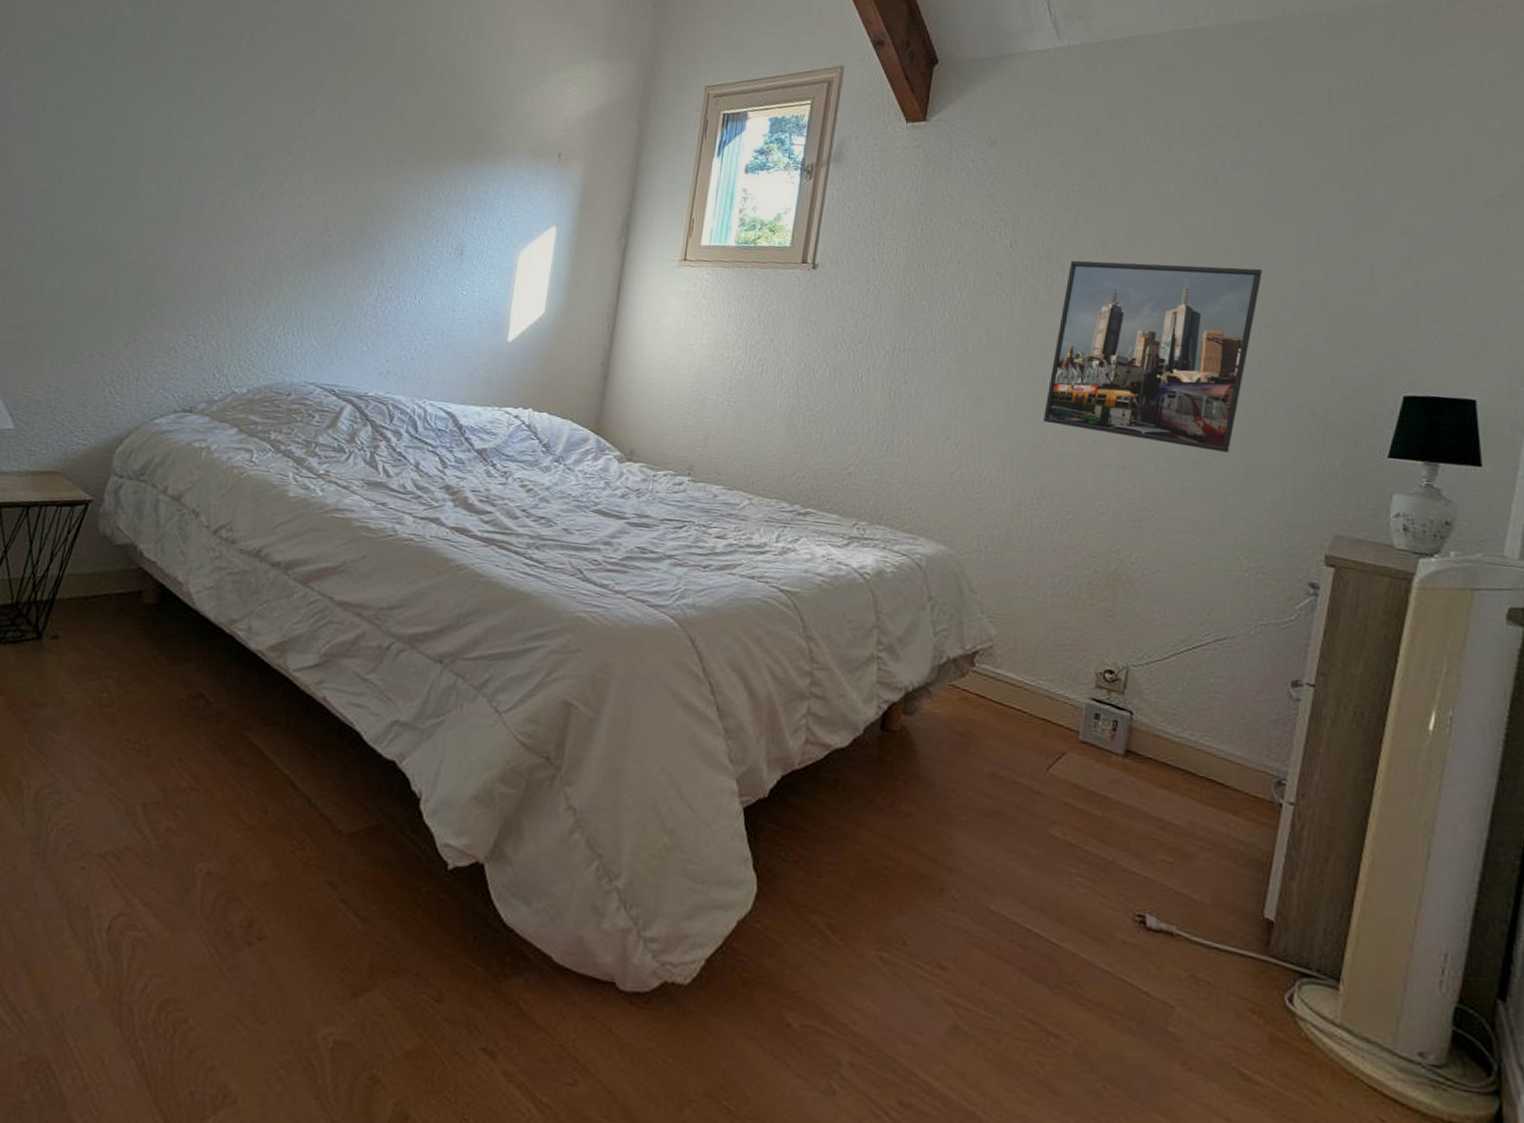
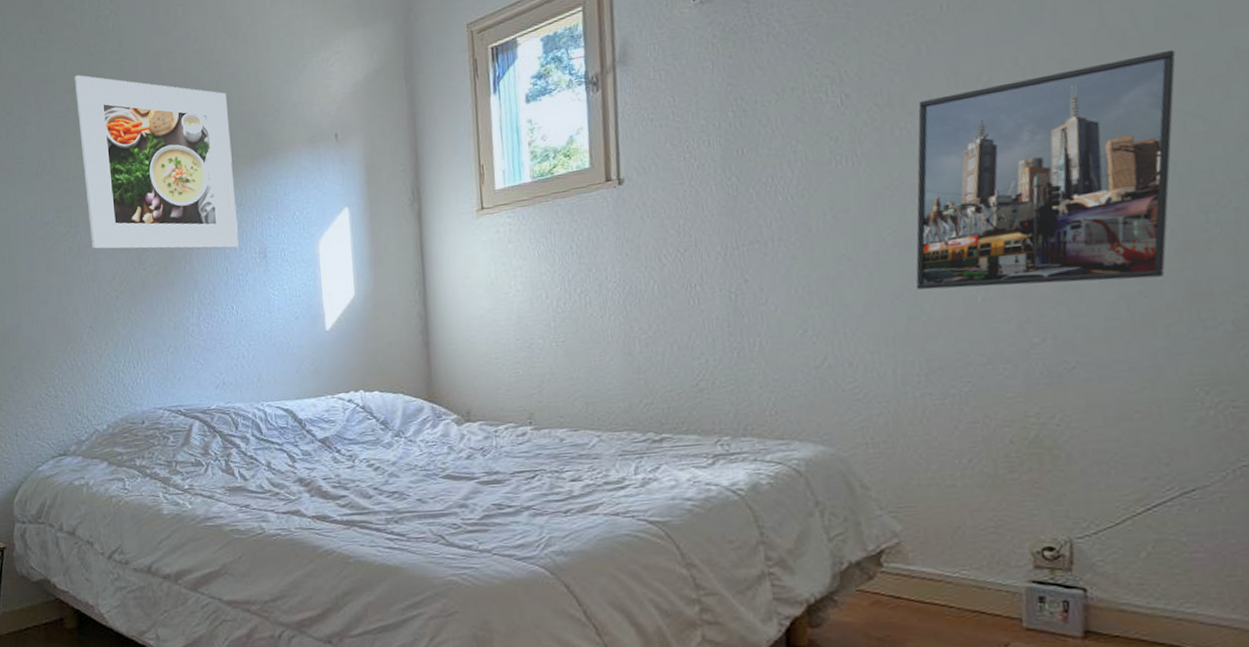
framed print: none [276,23,458,238] -> present [75,75,239,250]

